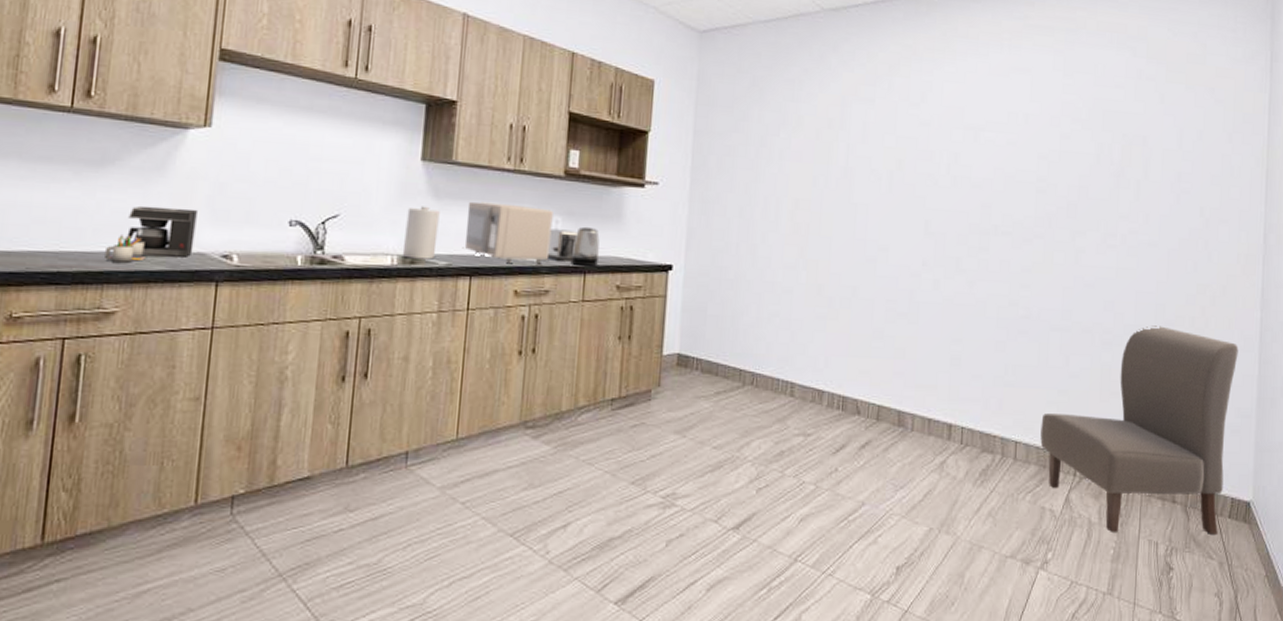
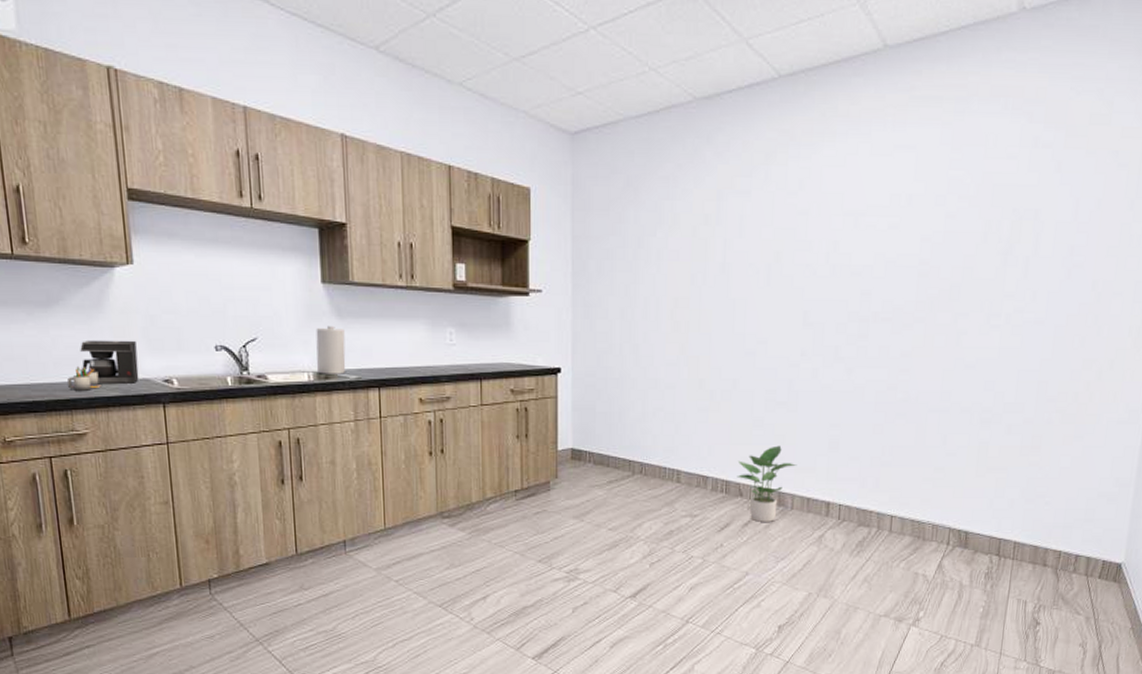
microwave: present [462,201,553,264] -> none [368,318,447,375]
toaster: present [546,229,578,262] -> none [444,340,471,369]
kettle: present [570,226,600,267] -> none [467,336,492,374]
potted plant: none [854,359,918,444] -> present [737,445,797,522]
chair: present [1040,325,1239,534] -> none [915,402,1122,593]

